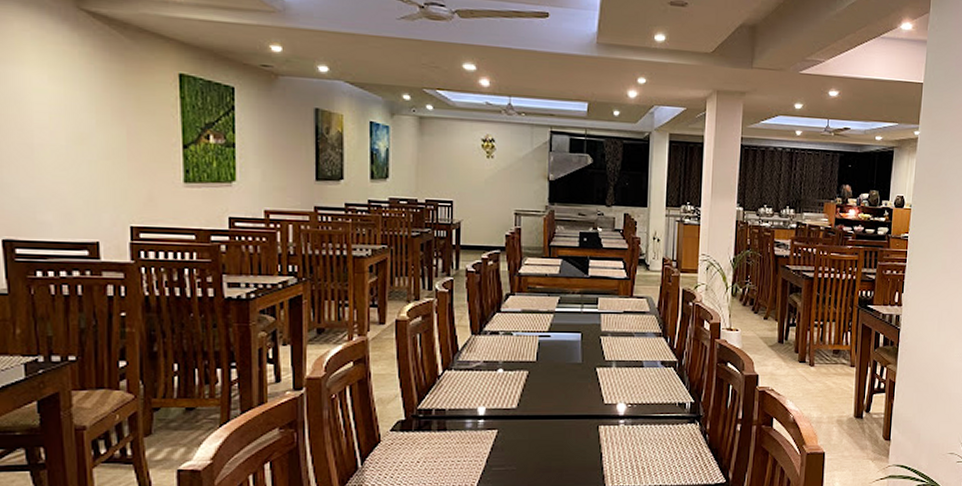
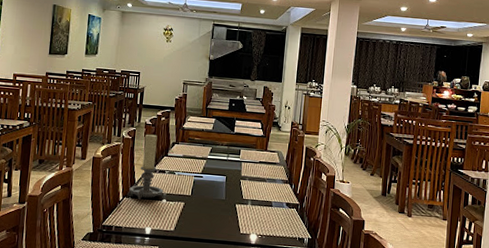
candle holder: none [451,284,499,371] -> present [129,134,164,199]

